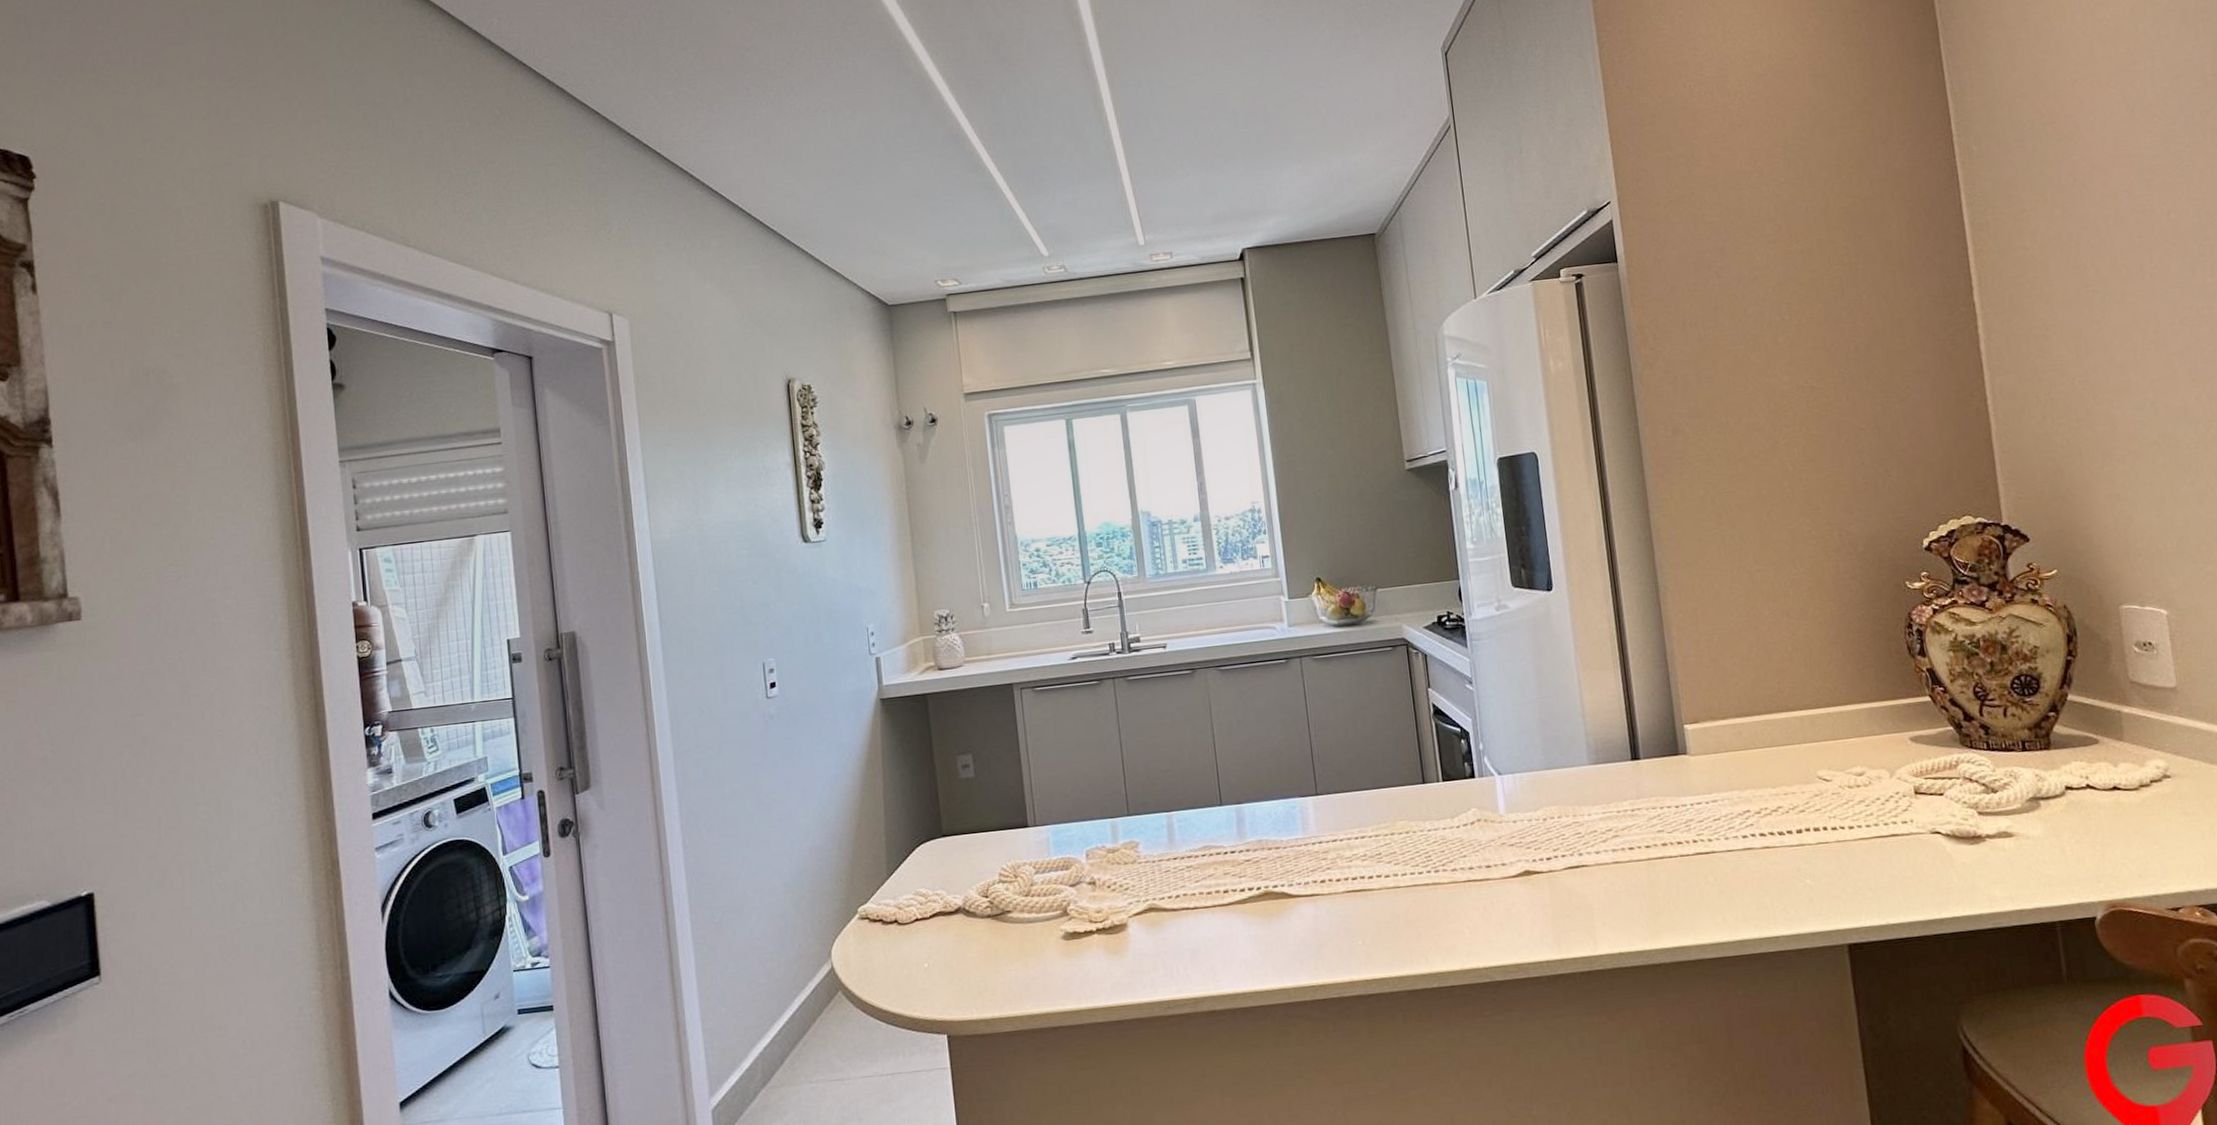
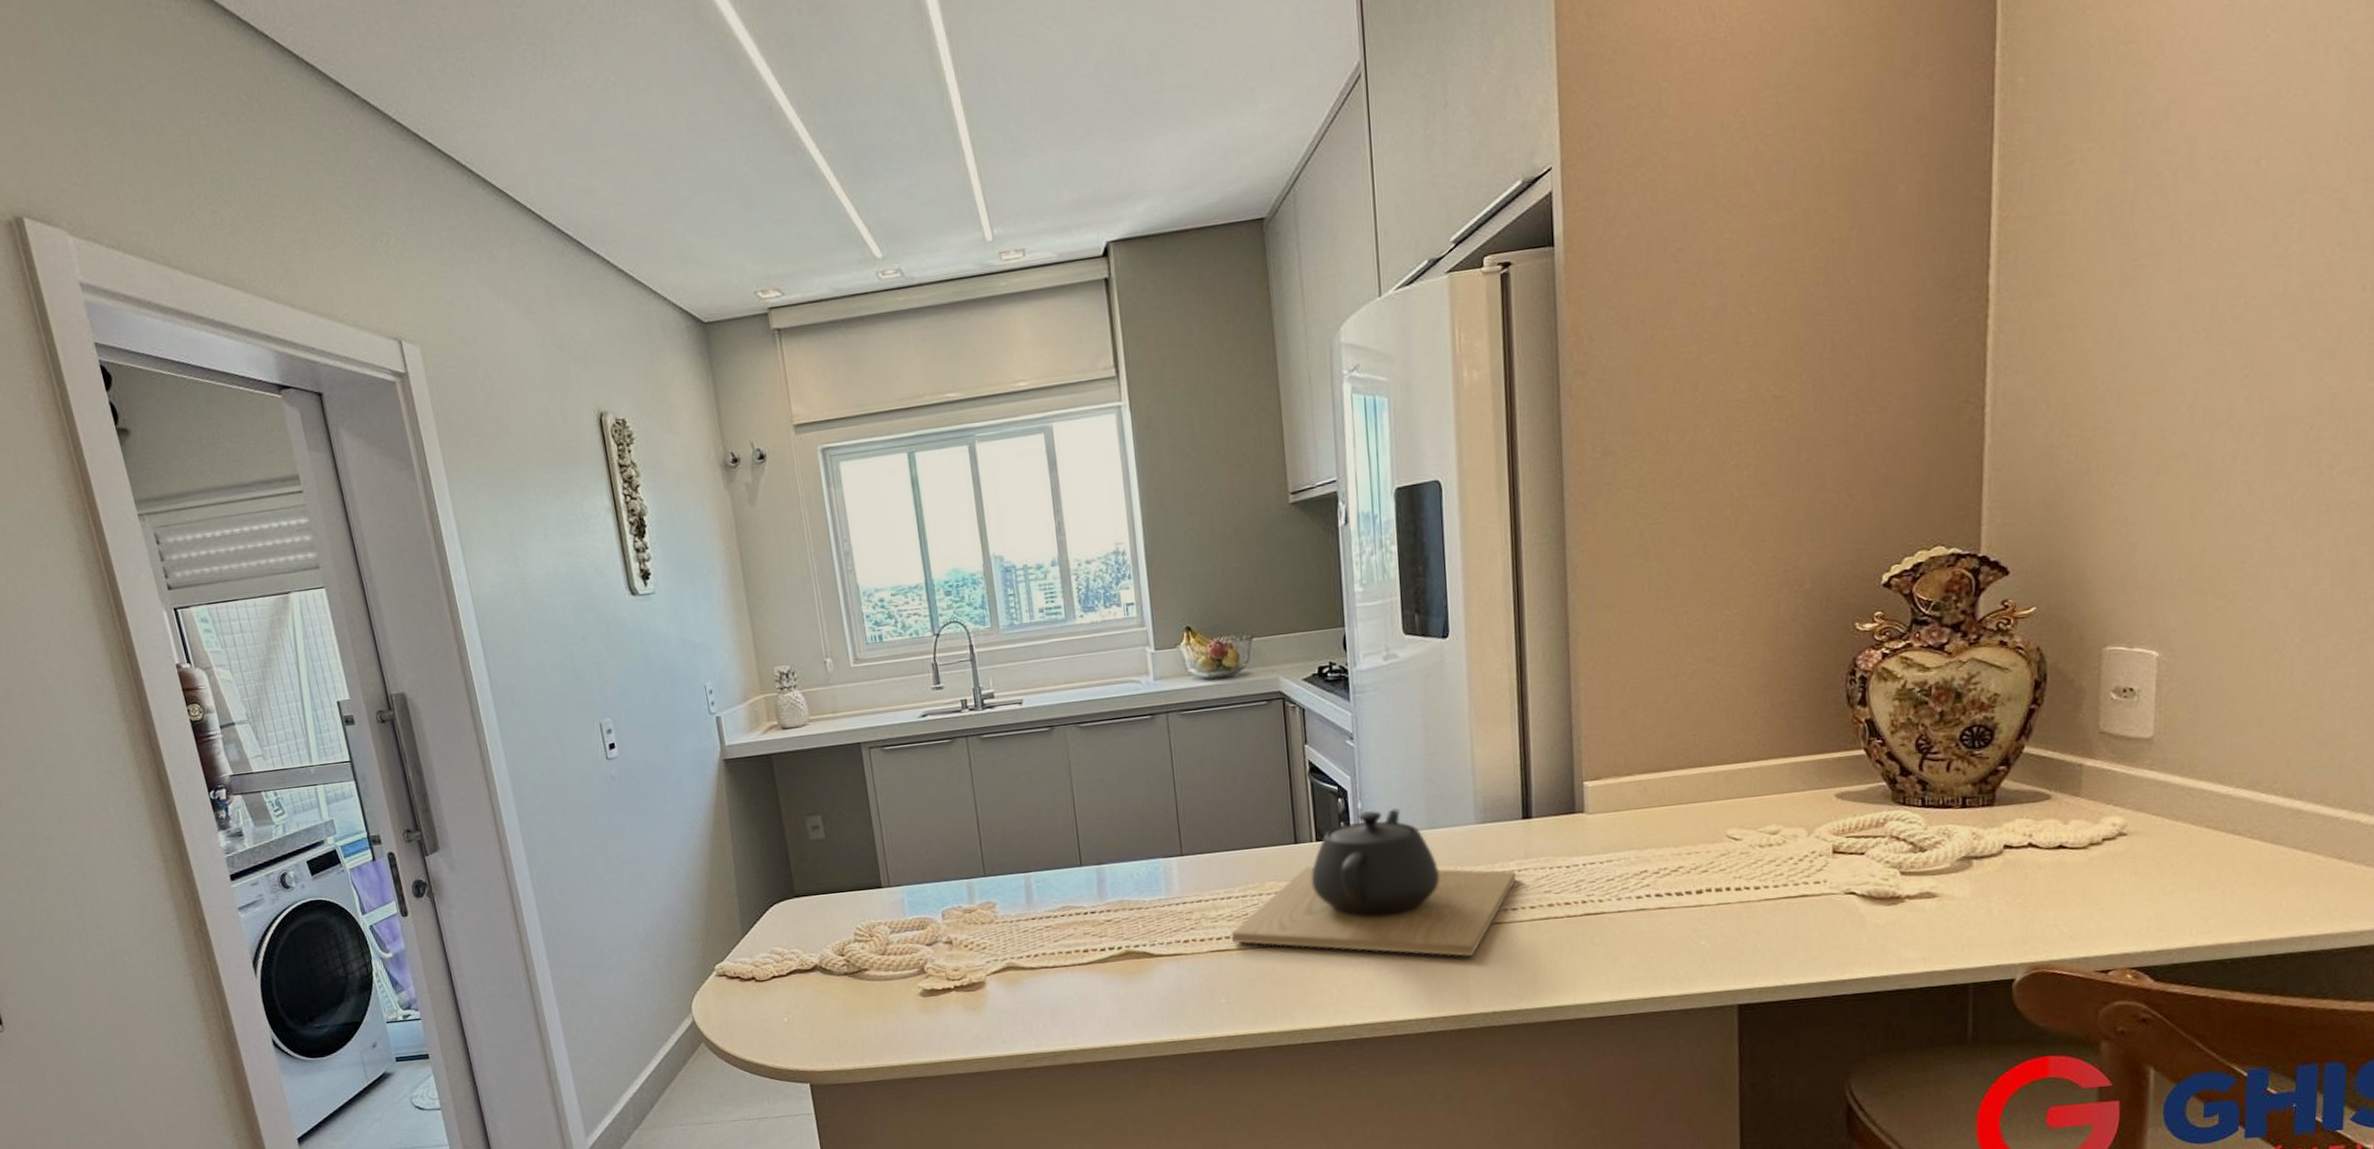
teapot: none [1365,749,1631,897] -> present [1231,808,1517,957]

